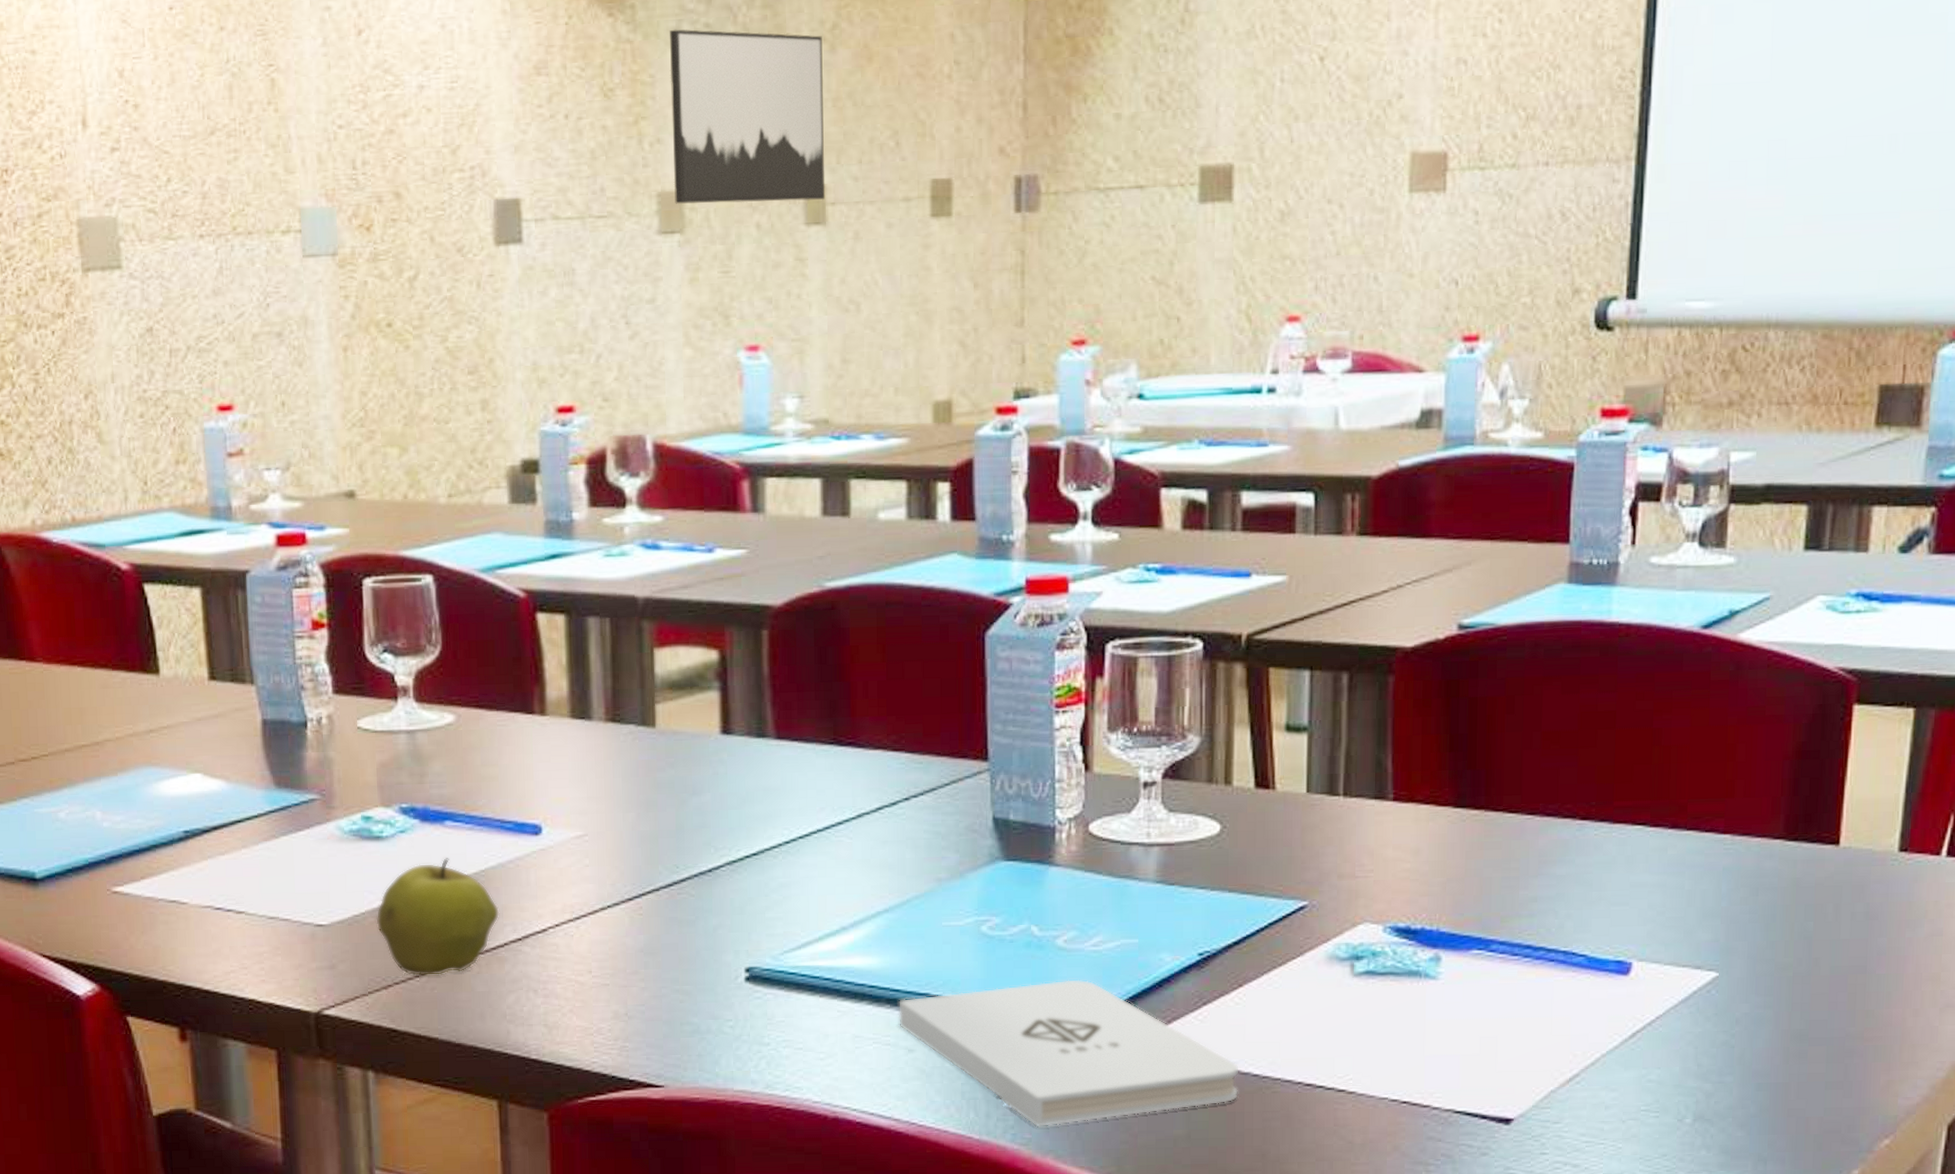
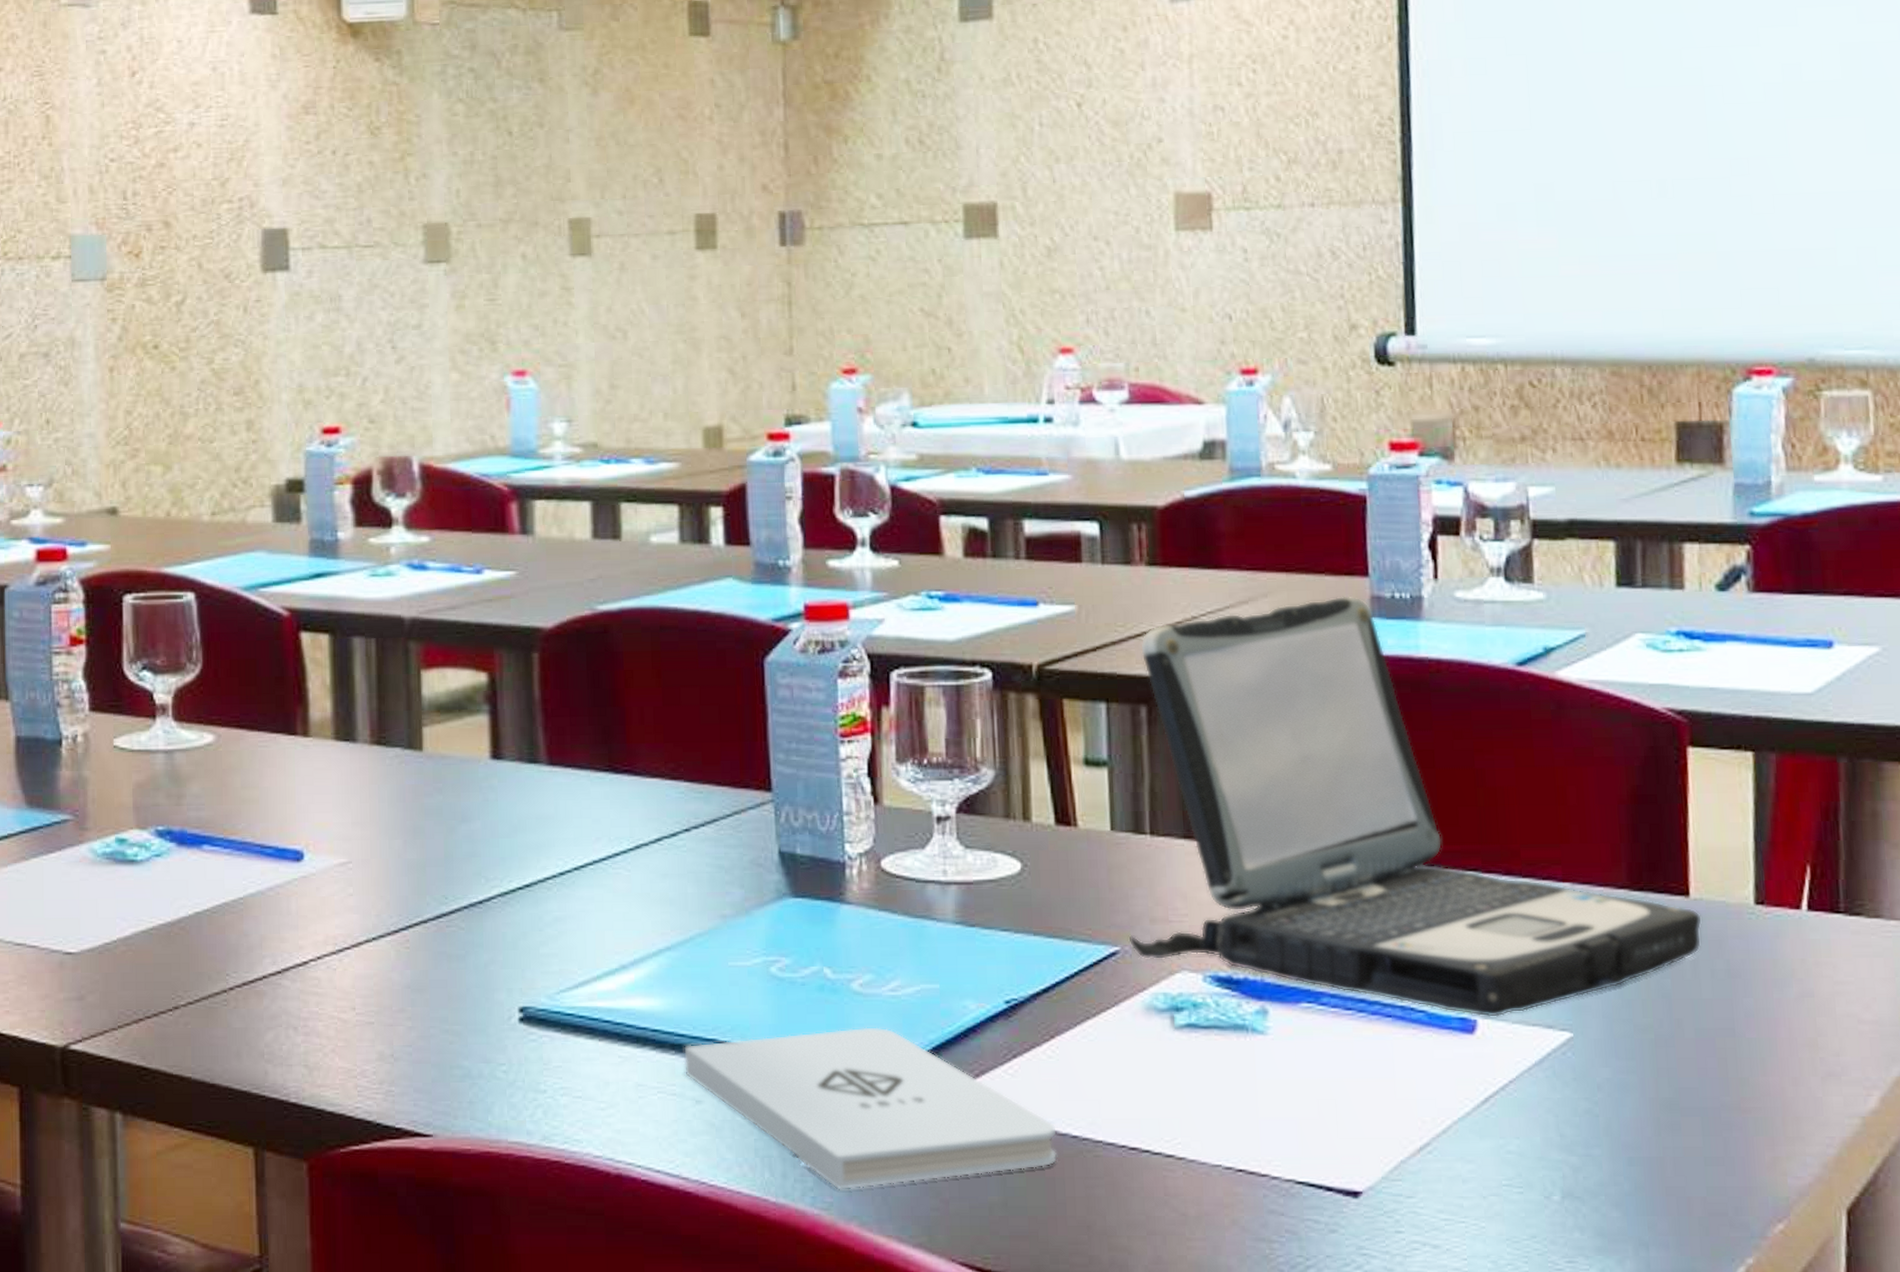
apple: present [376,858,500,977] -> none [128,884,259,1010]
wall art: present [670,29,825,205] -> none [435,73,589,236]
laptop: none [1316,562,1848,960] -> present [1129,596,1702,1017]

